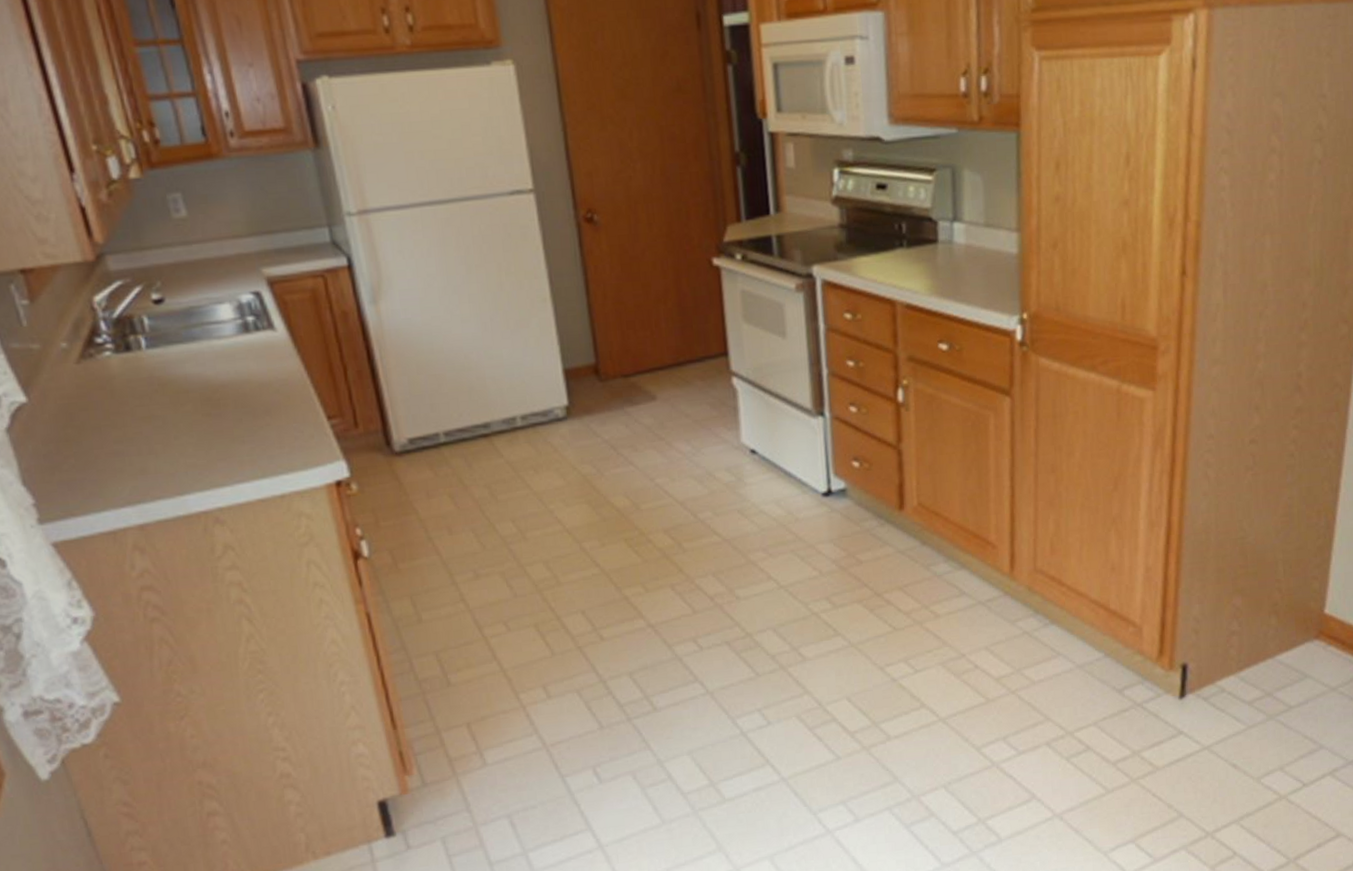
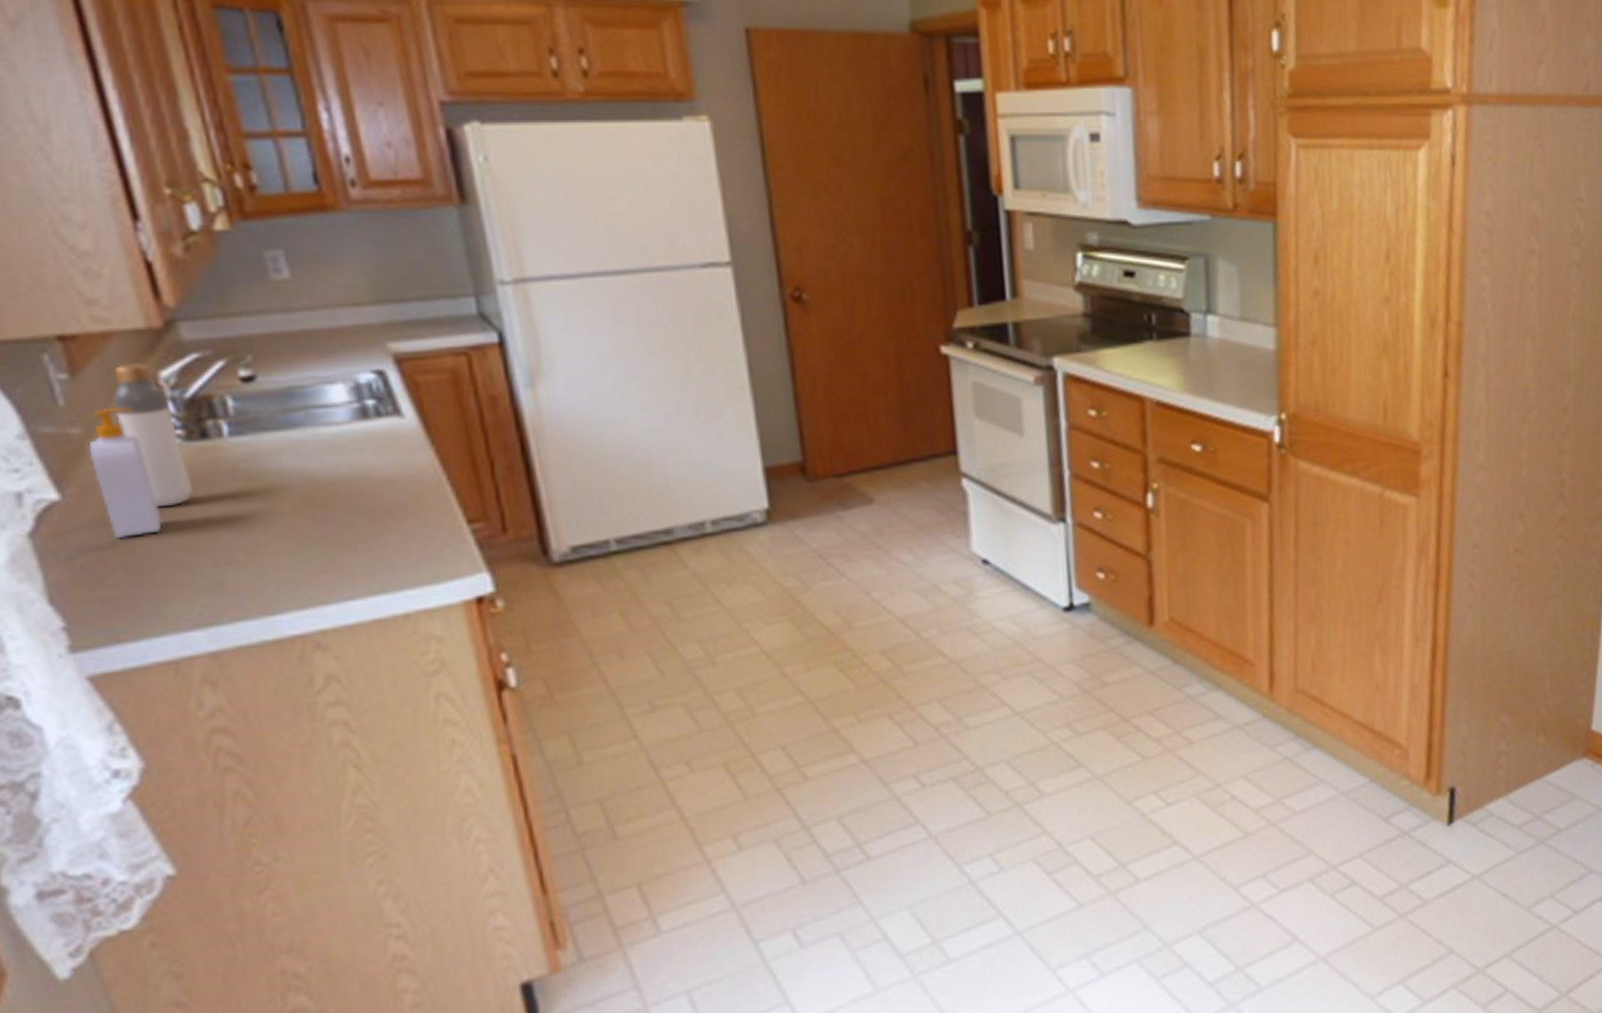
soap bottle: none [46,327,101,433] -> present [89,408,162,539]
bottle: none [60,290,122,409] -> present [111,363,193,509]

